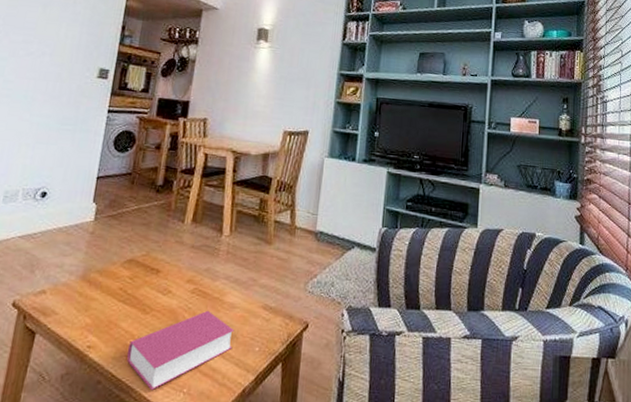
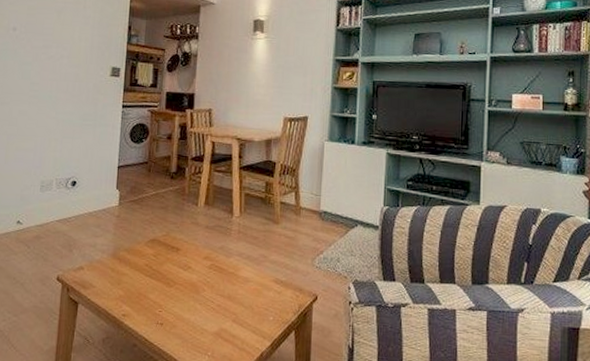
book: present [126,310,235,391] -> none [156,283,250,354]

